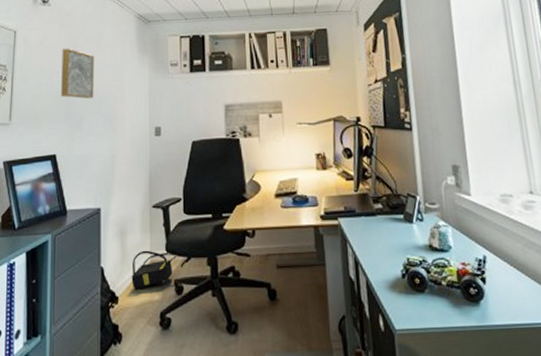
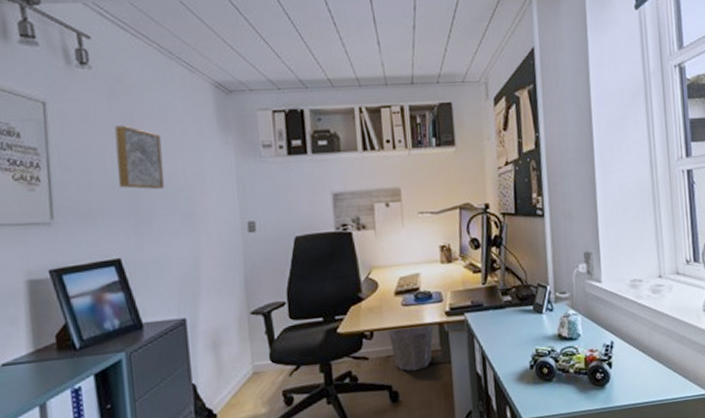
backpack: present [132,250,178,290] -> none [231,361,285,405]
waste bin: none [268,226,310,271] -> present [388,323,434,371]

